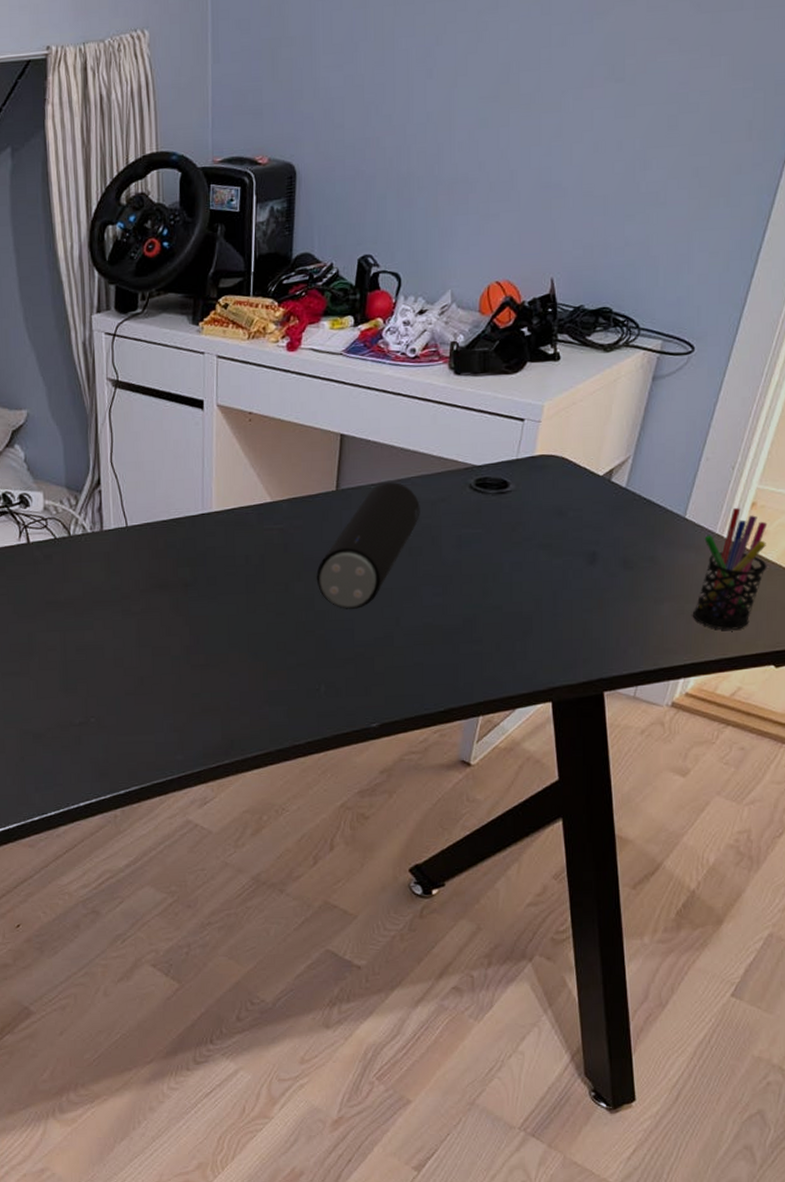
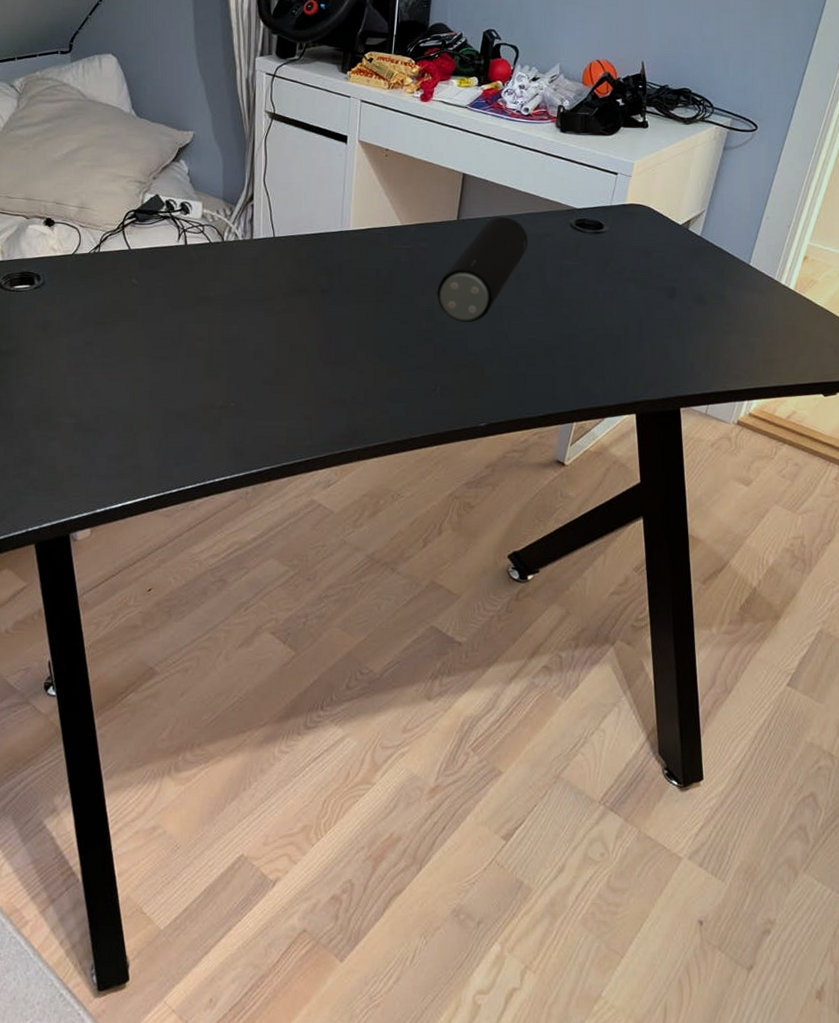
pen holder: present [693,507,768,630] -> none [756,259,817,362]

